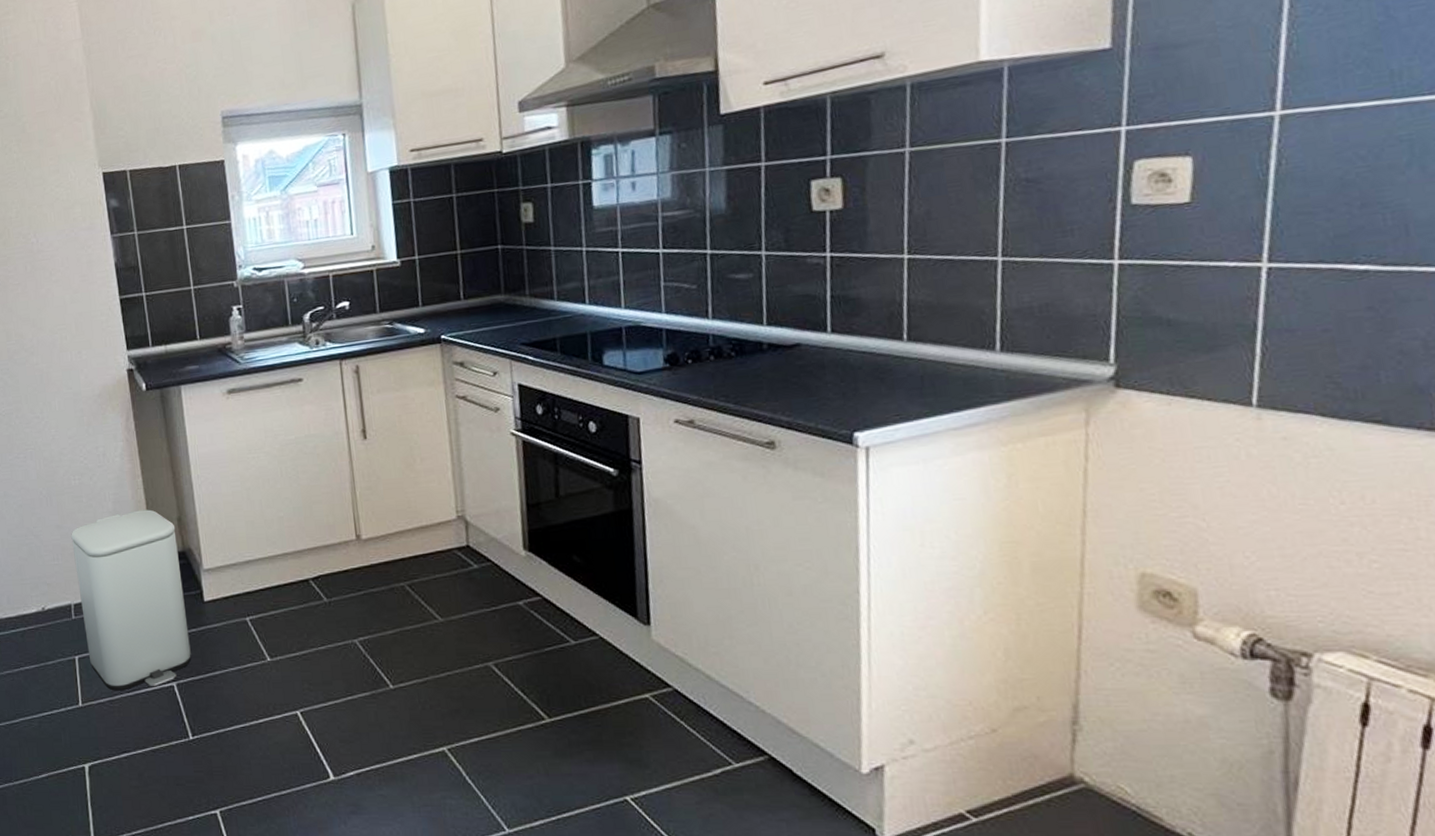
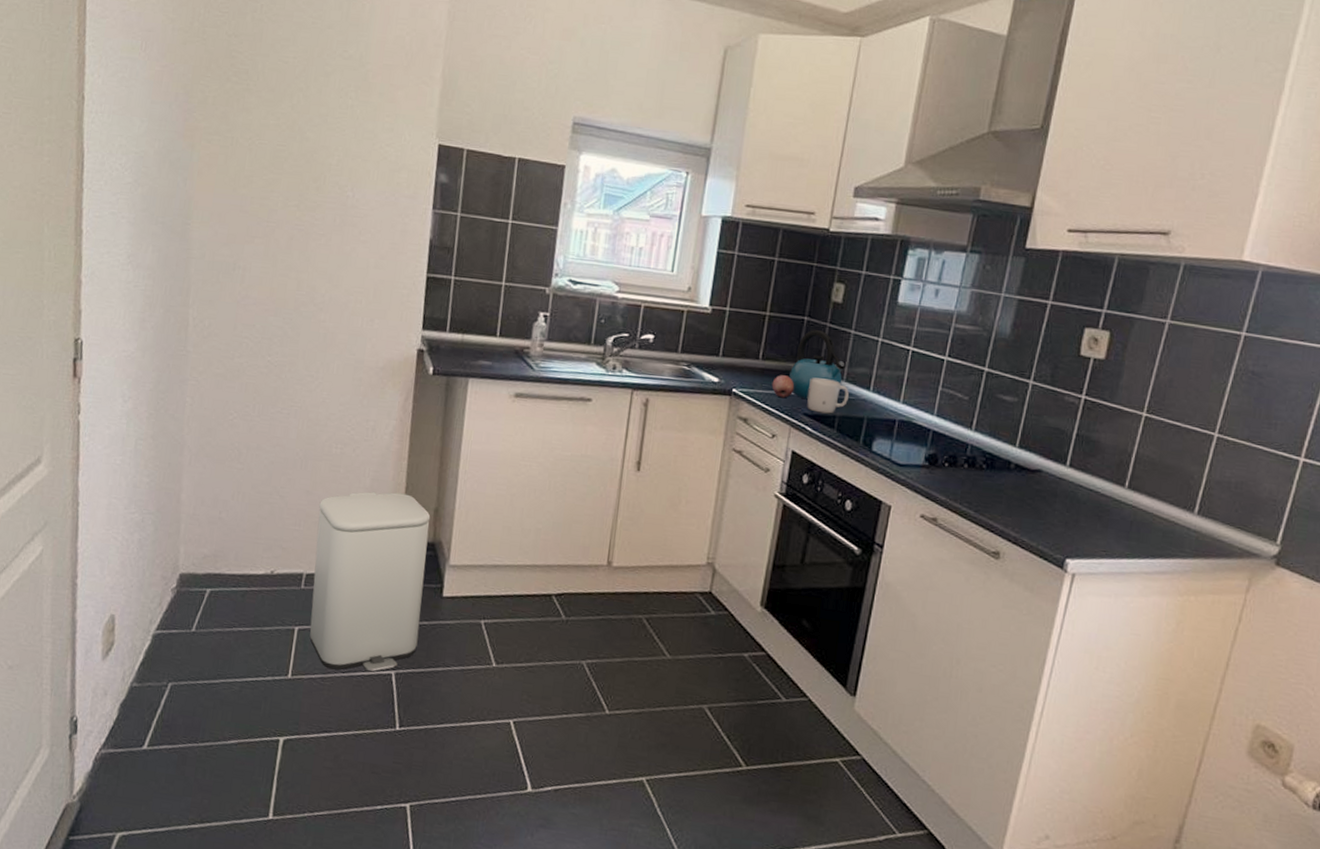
fruit: none [480,309,505,334] -> present [771,375,795,398]
kettle: none [496,255,555,329] -> present [789,330,847,400]
mug: none [519,302,565,340] -> present [807,377,849,414]

